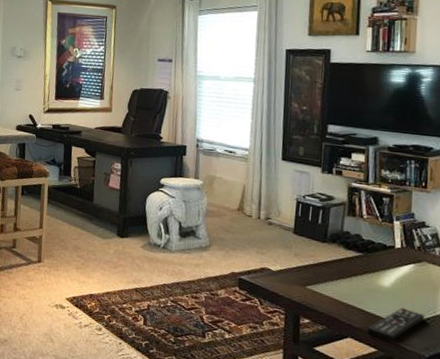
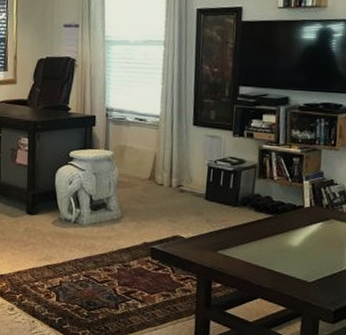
remote control: present [367,308,426,342] -> none [277,265,332,299]

